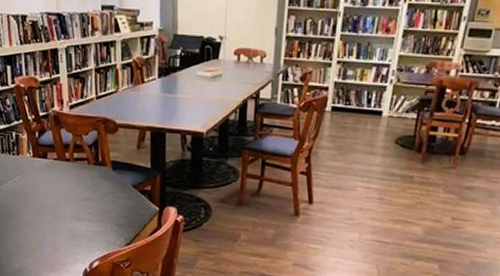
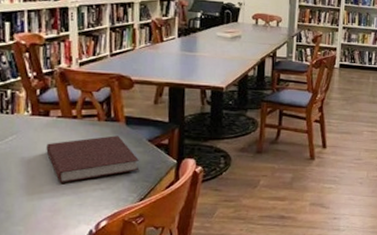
notebook: none [46,179,126,223] -> present [46,135,140,183]

